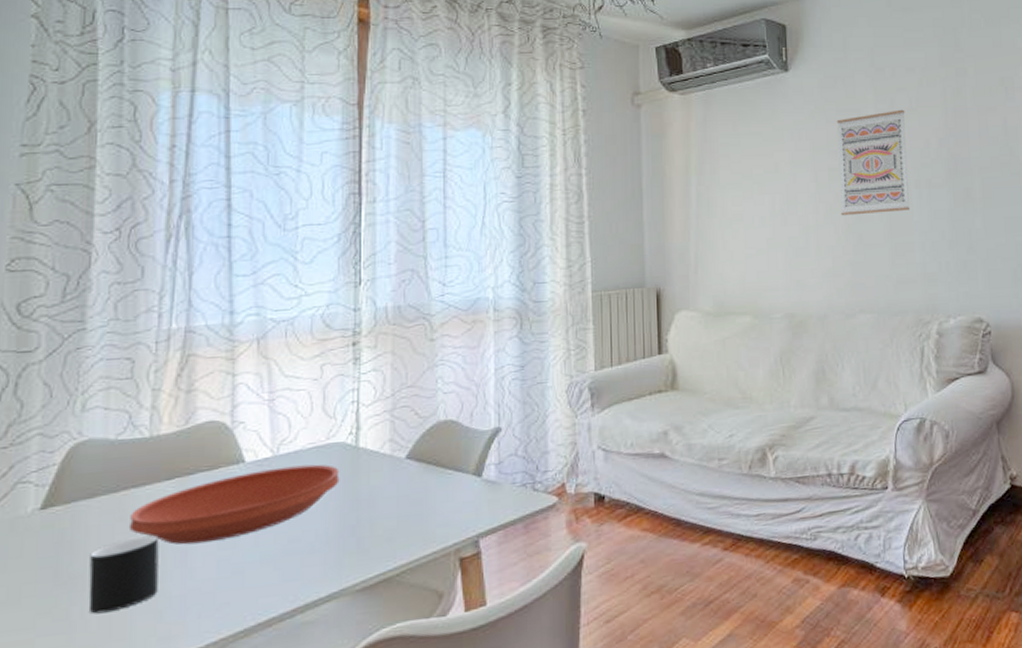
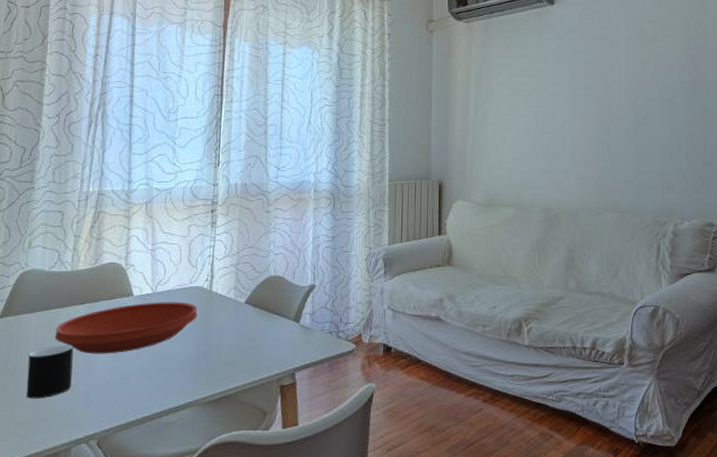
wall art: present [836,109,911,216] -> none [592,38,653,128]

